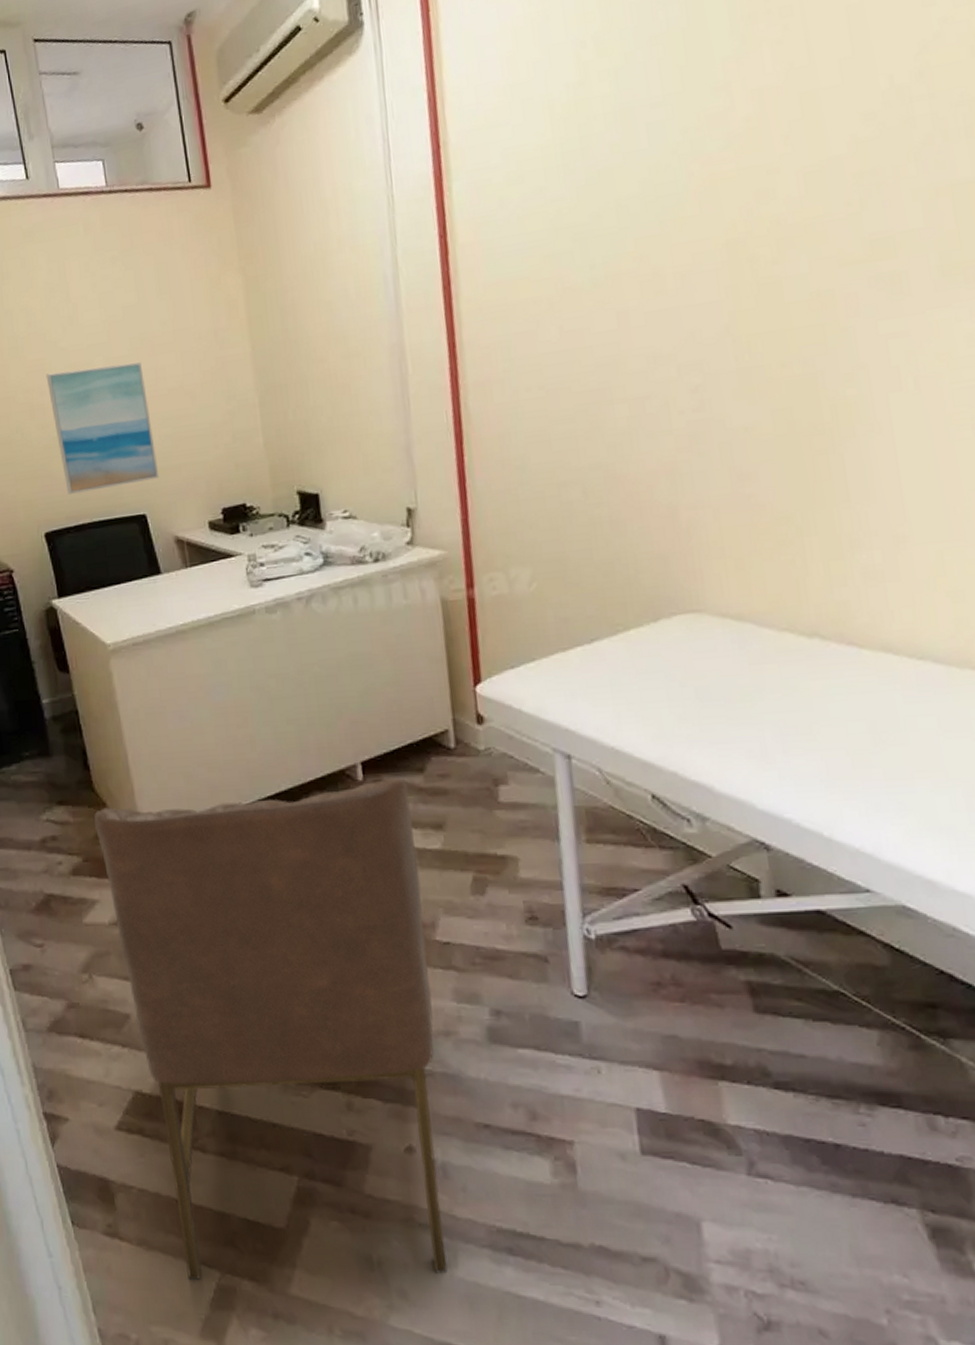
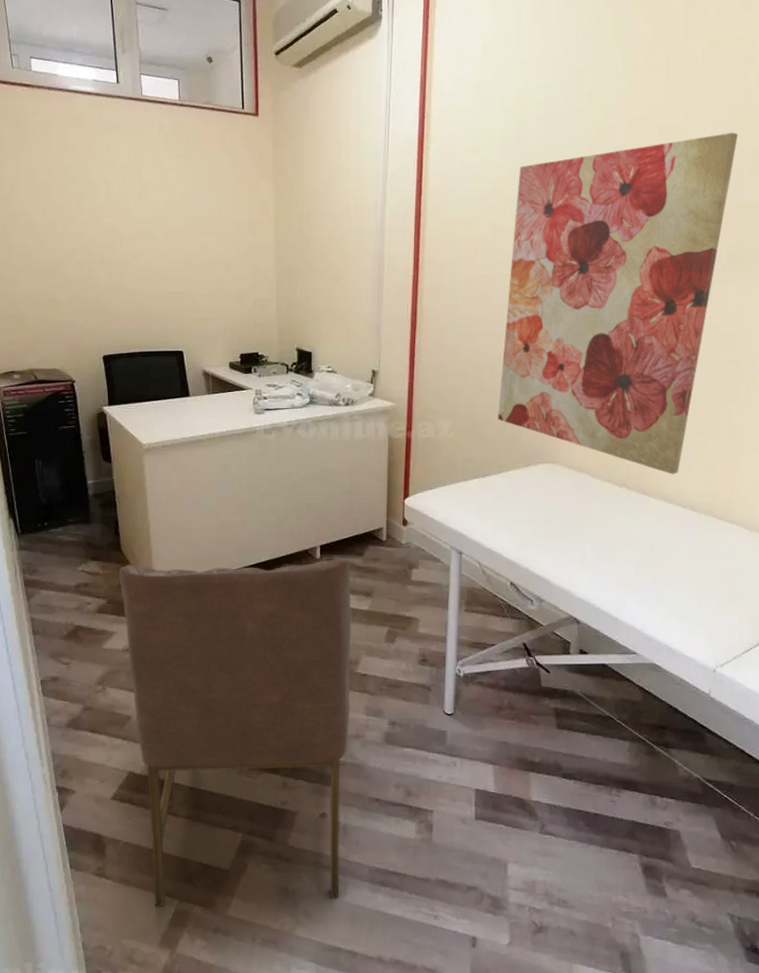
wall art: present [46,362,160,494] -> none [116,235,196,329]
wall art: none [588,79,934,611] -> present [497,132,739,475]

